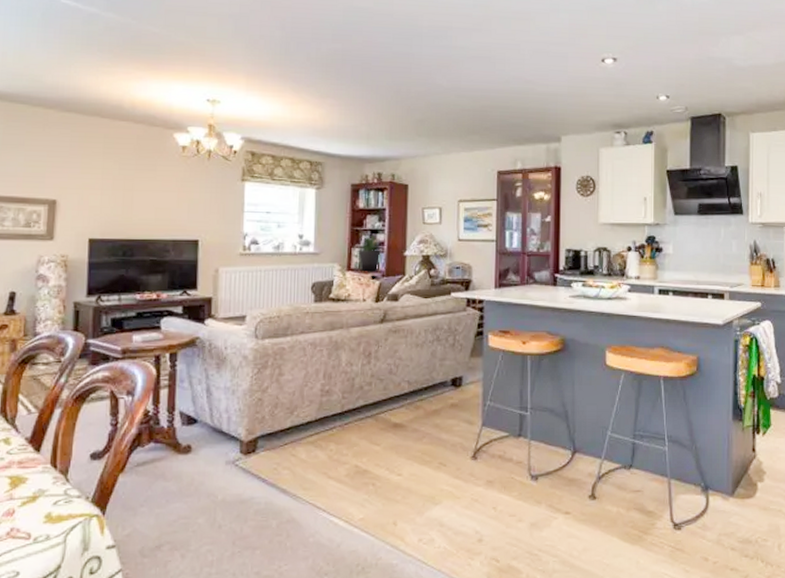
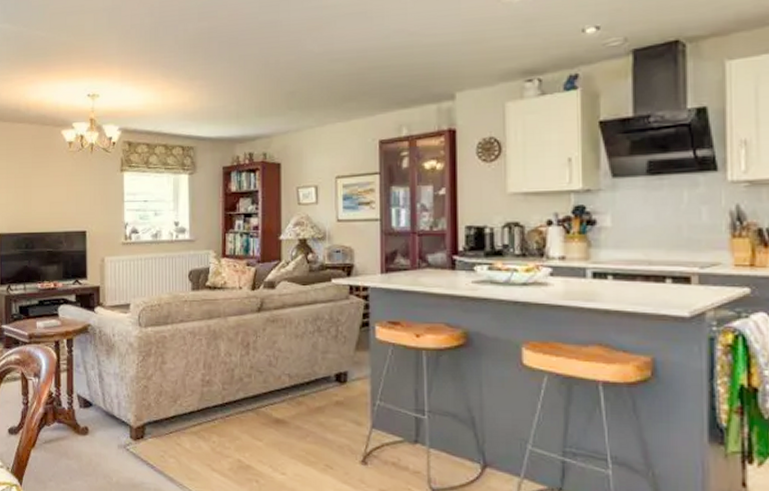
planter: present [358,233,381,272] -> none [232,218,255,258]

